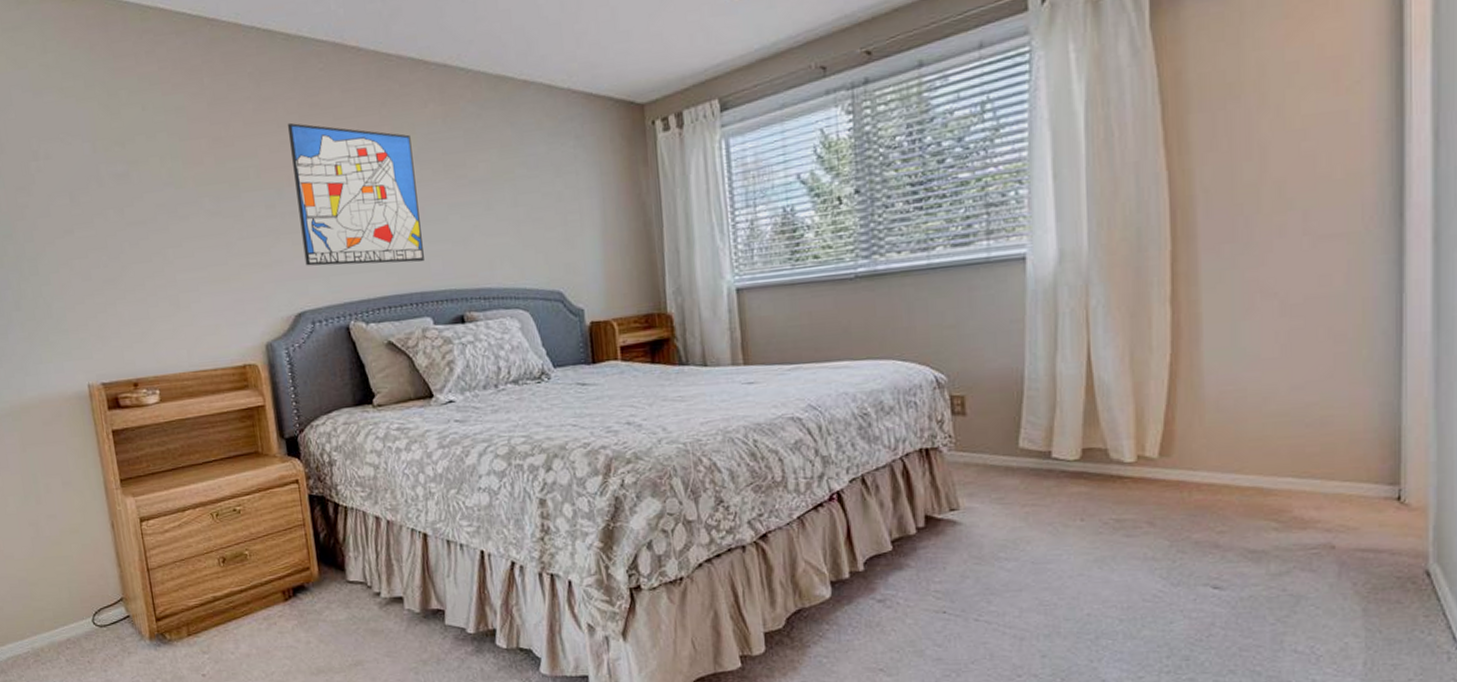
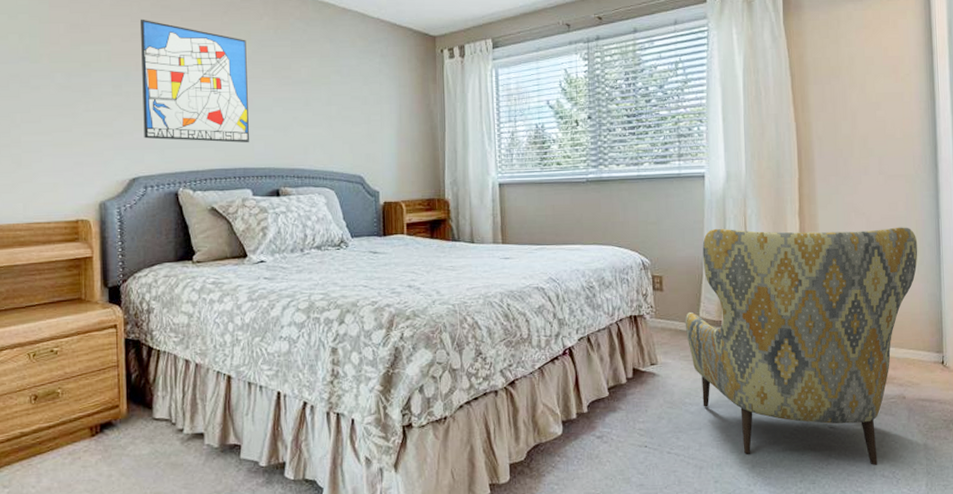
armchair: none [997,308,1364,637] -> present [685,227,918,465]

